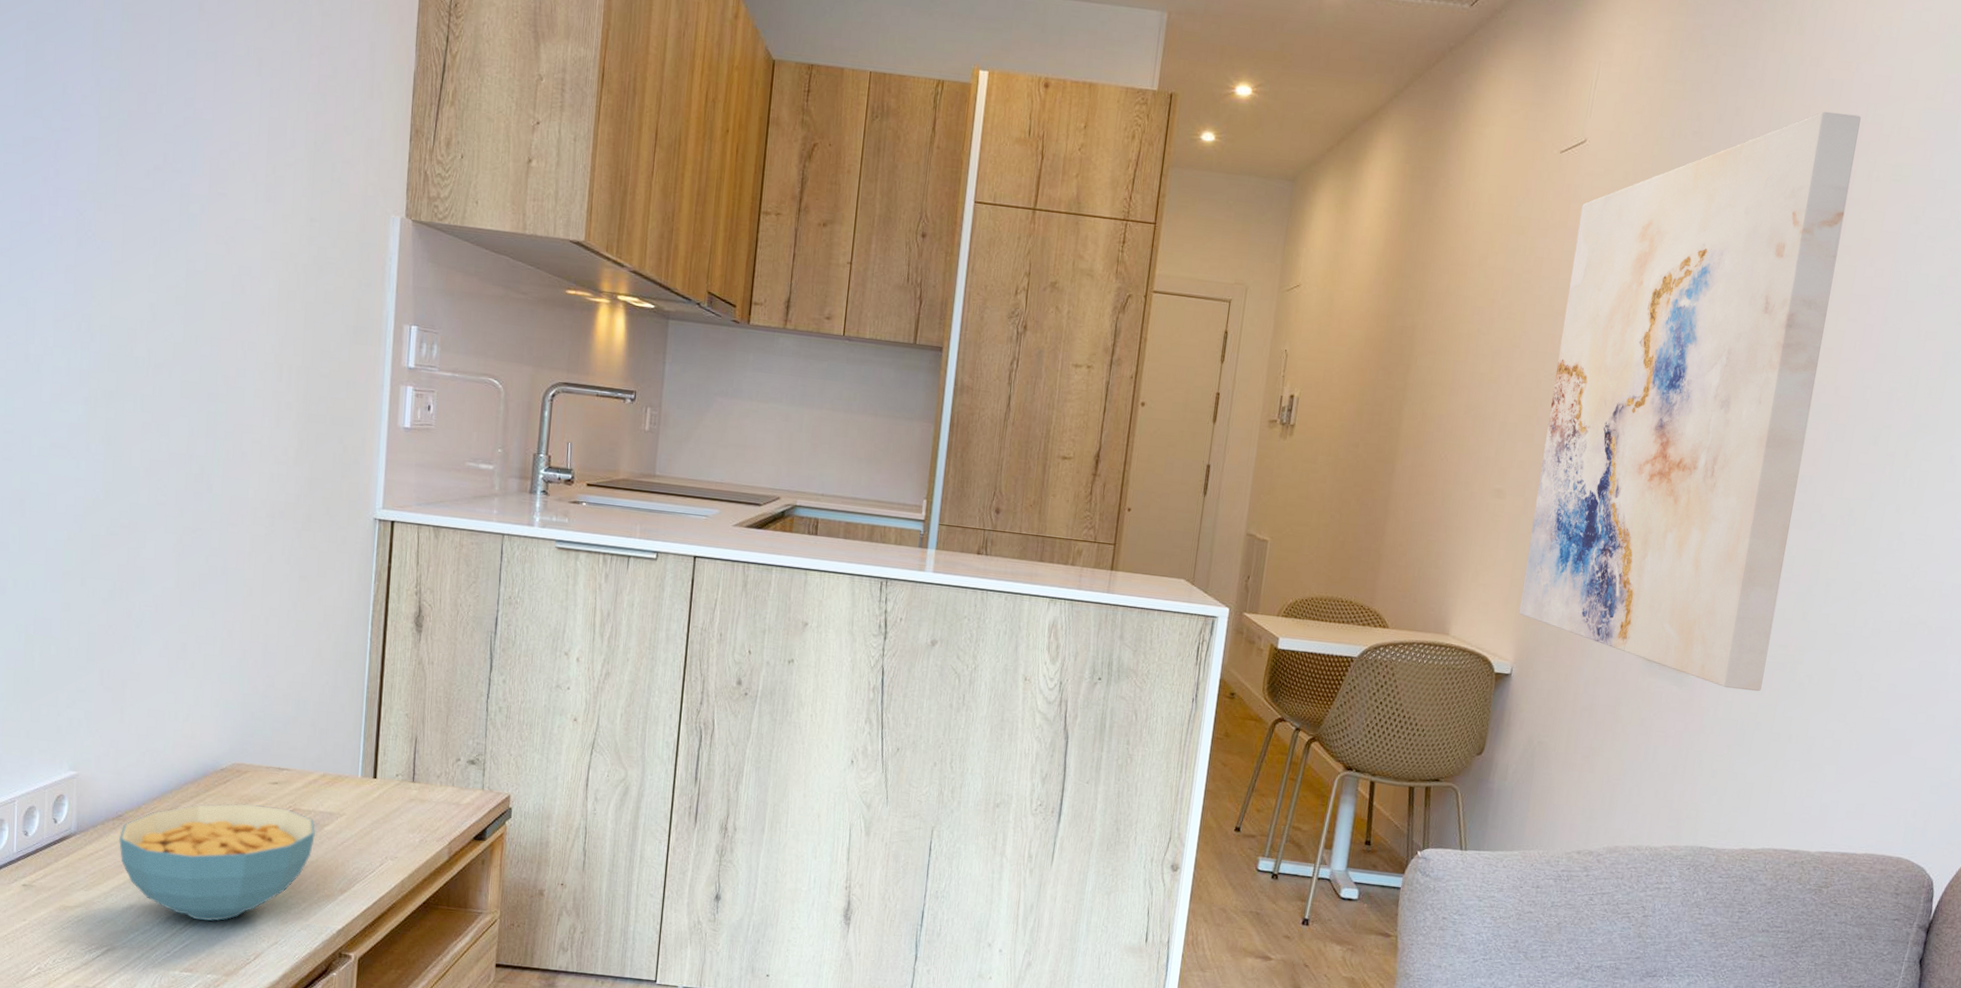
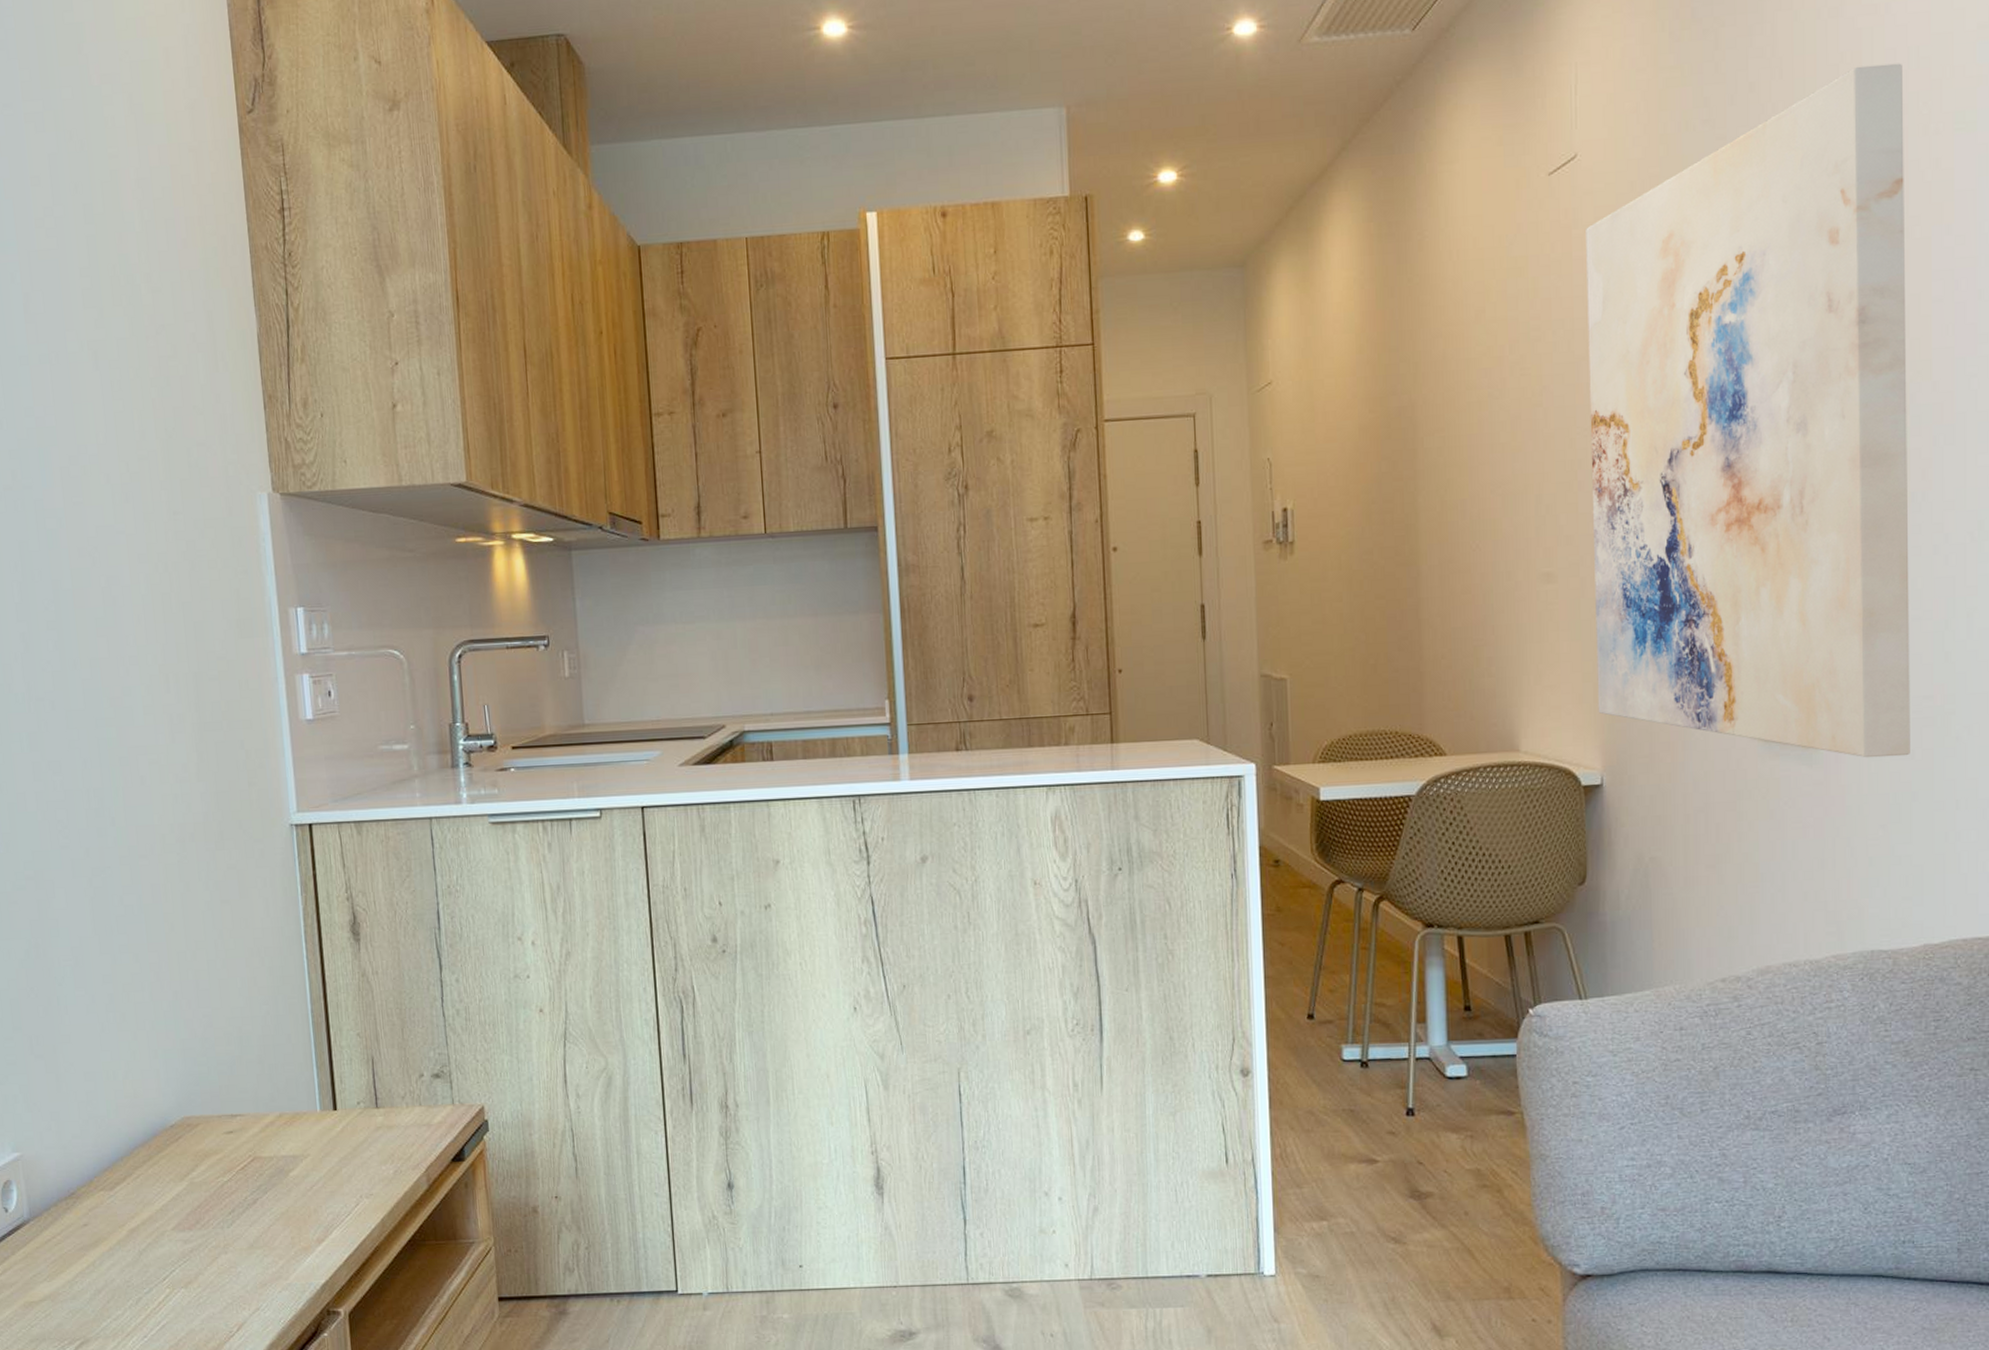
cereal bowl: present [118,803,315,921] -> none [74,1158,281,1296]

